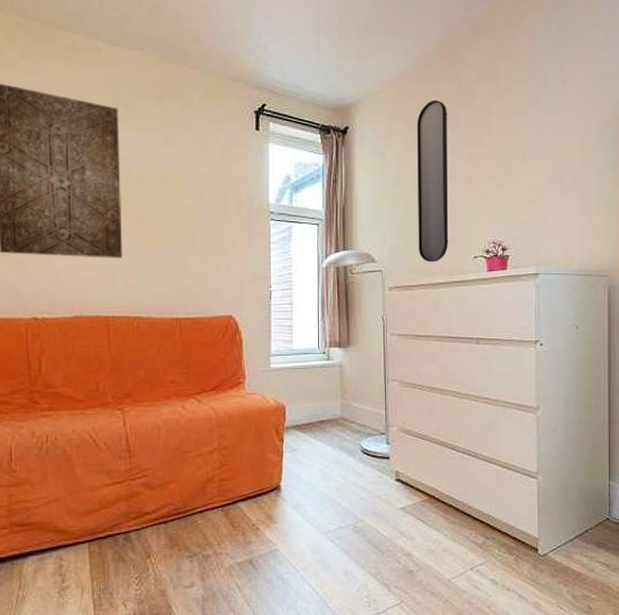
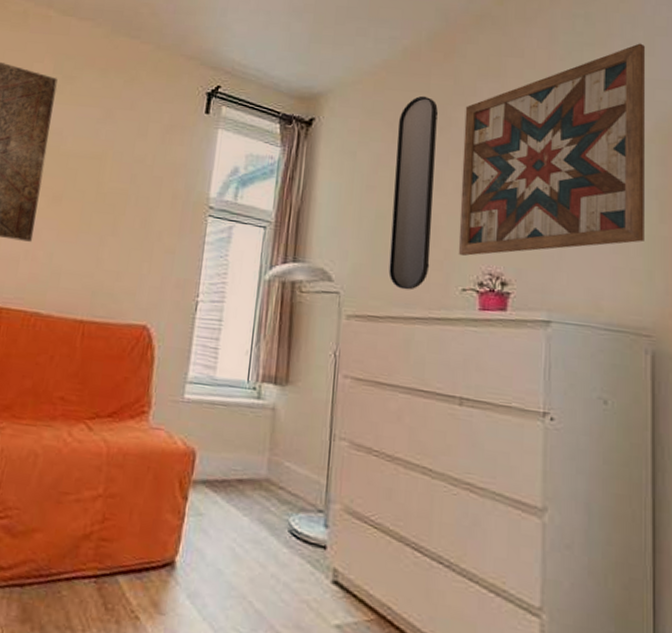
wall art: none [469,41,605,230] -> present [458,43,646,256]

